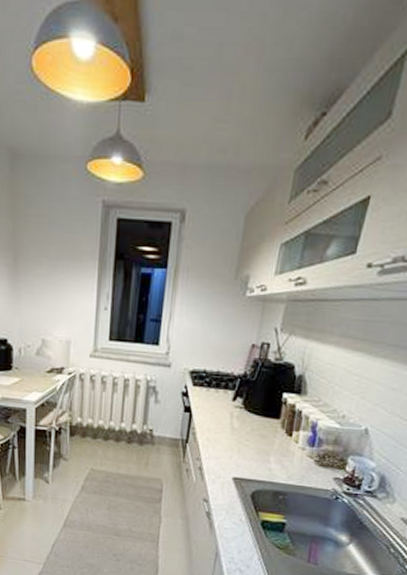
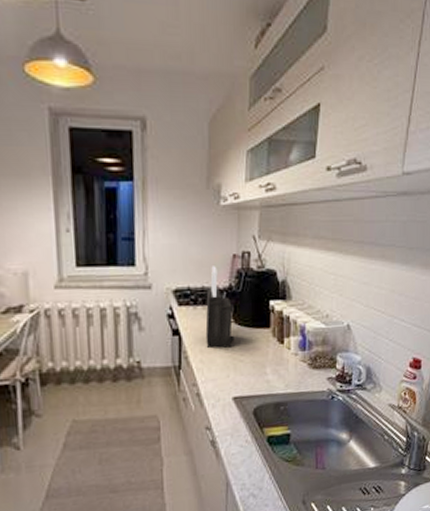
knife block: none [214,353,245,431] -> present [205,266,235,348]

